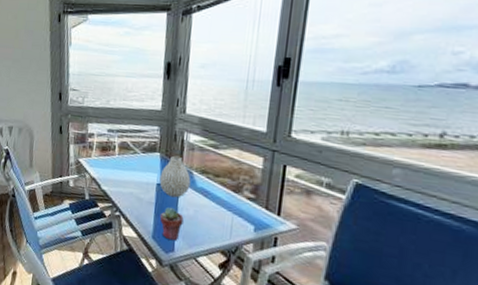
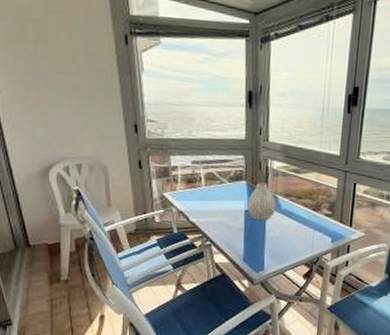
potted succulent: present [159,207,184,241] -> none [249,230,271,261]

